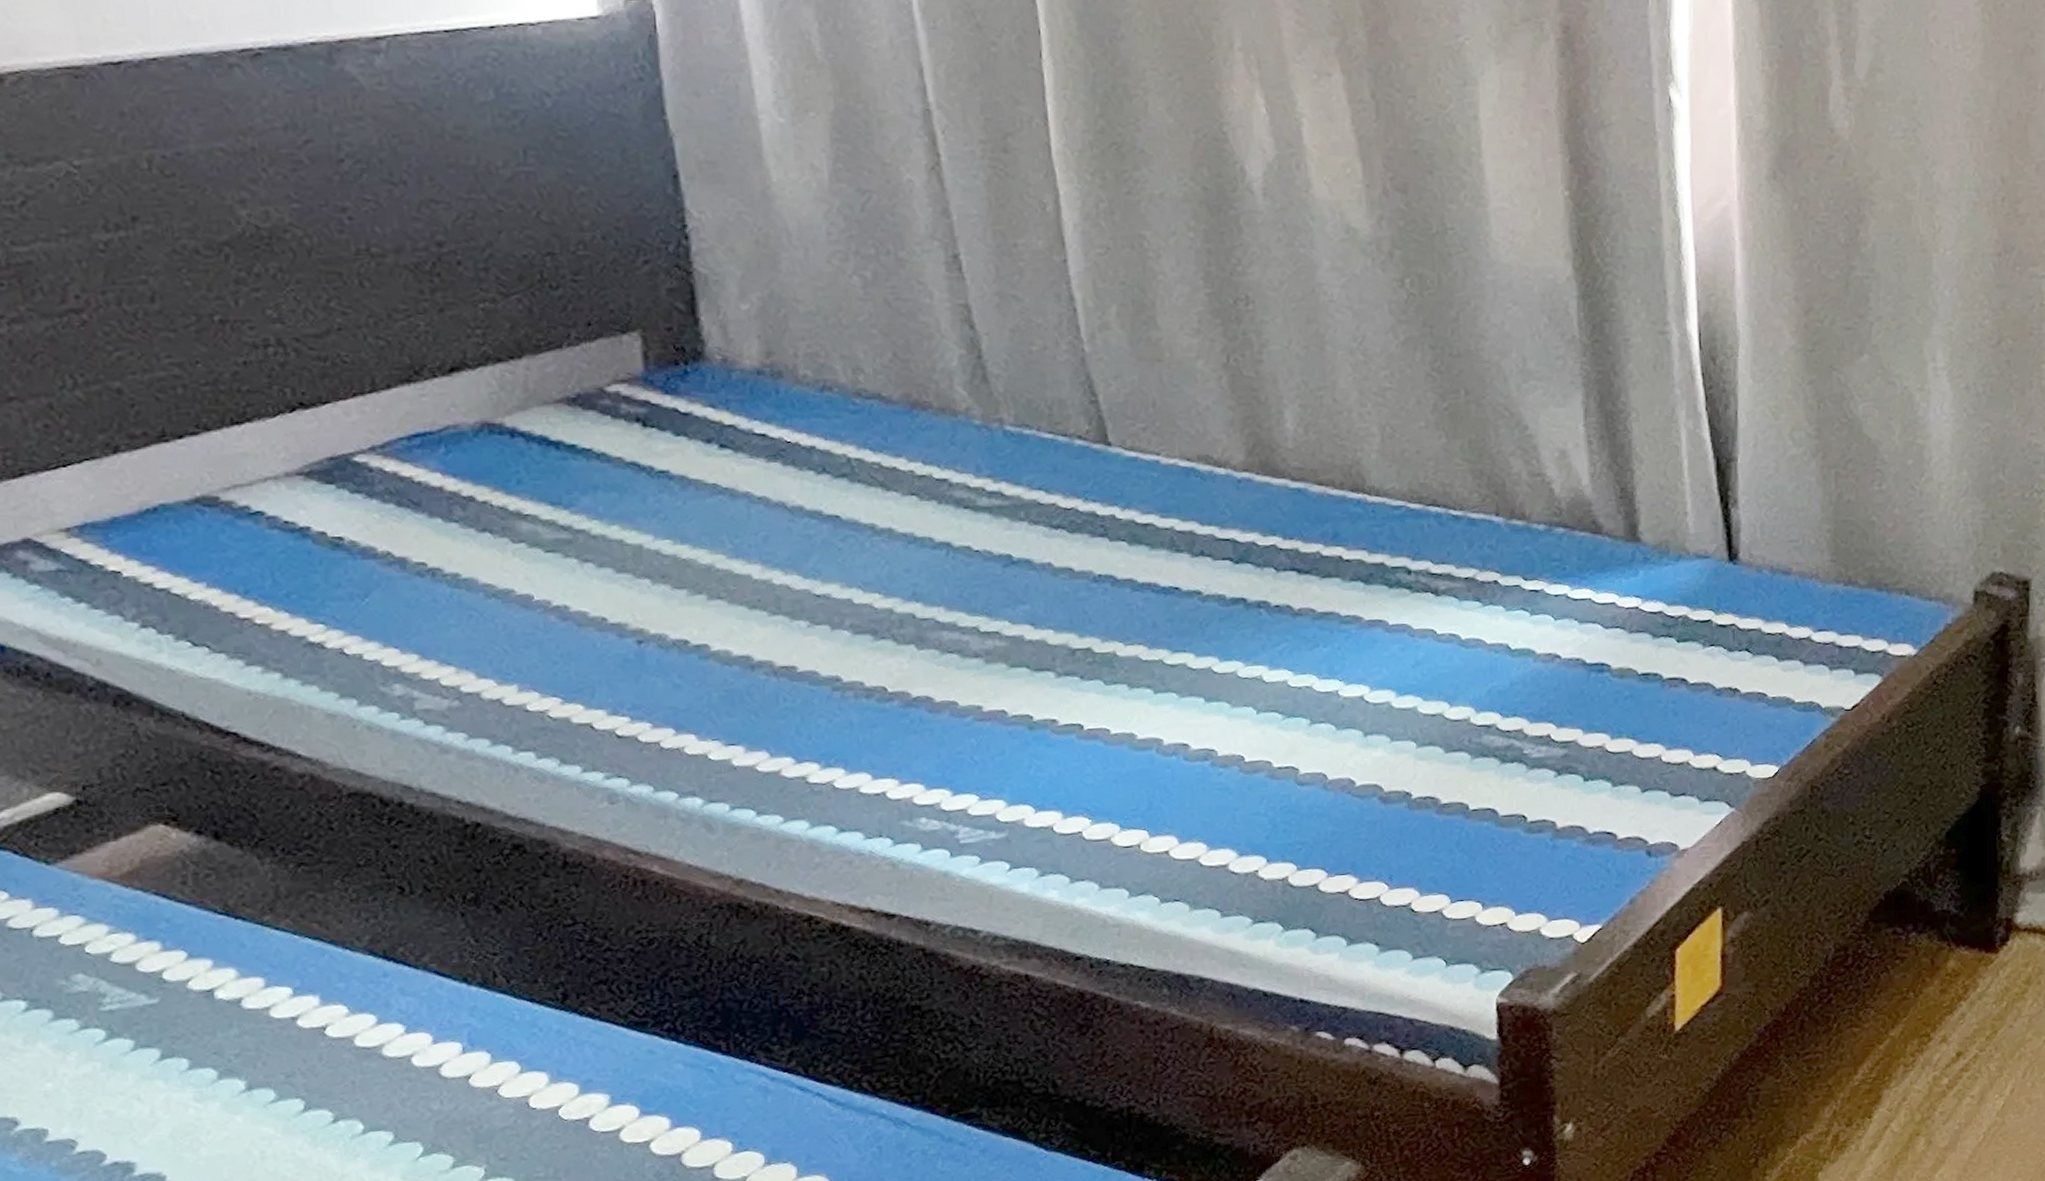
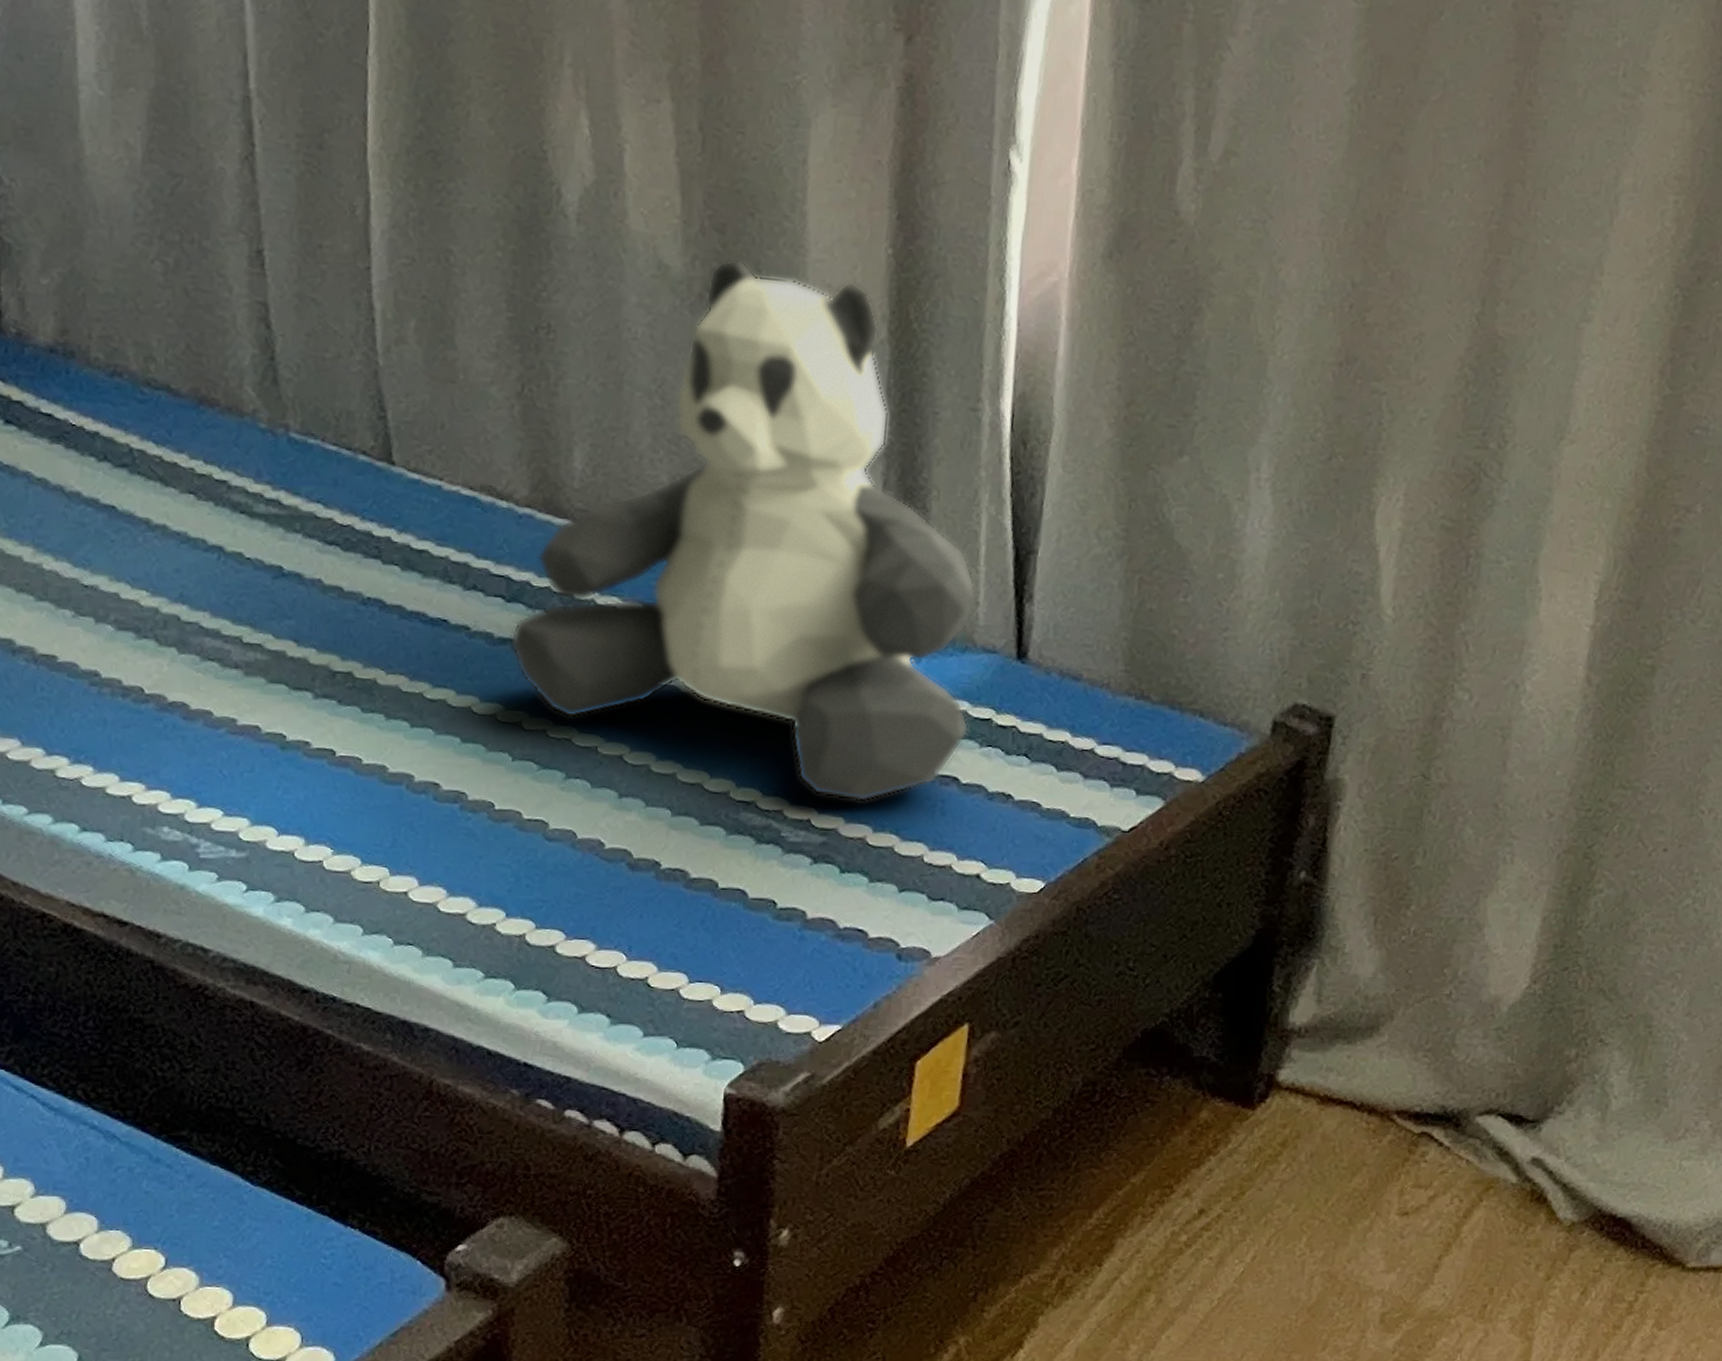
teddy bear: none [1240,216,1691,713] -> present [508,259,976,803]

